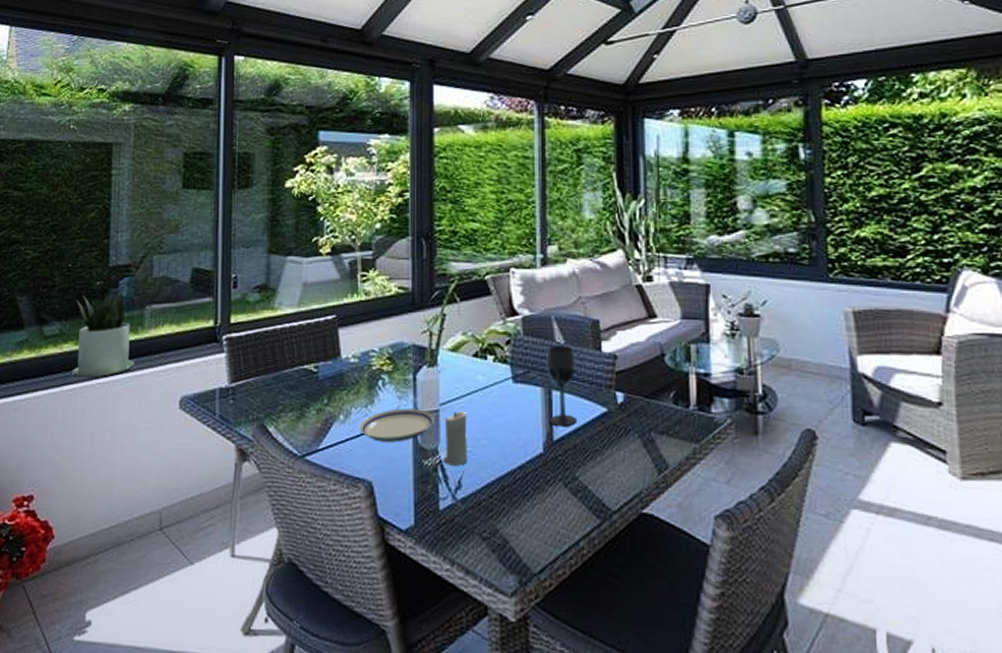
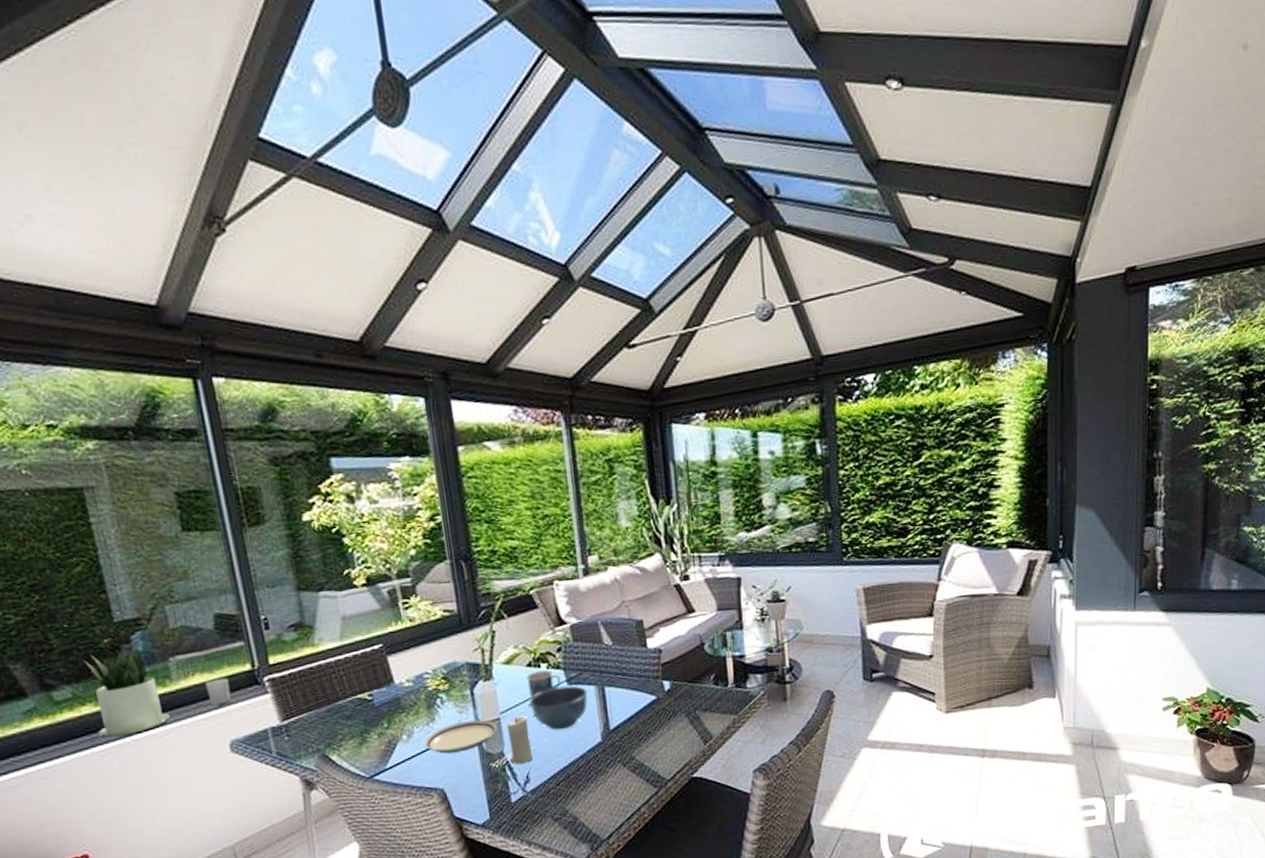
candle holder: none [171,332,192,358] -> present [205,678,231,706]
cup: none [471,363,506,393] -> present [526,670,561,699]
bowl: none [471,383,533,433] -> present [529,685,589,730]
wine glass: present [546,346,578,426] -> none [596,646,630,717]

